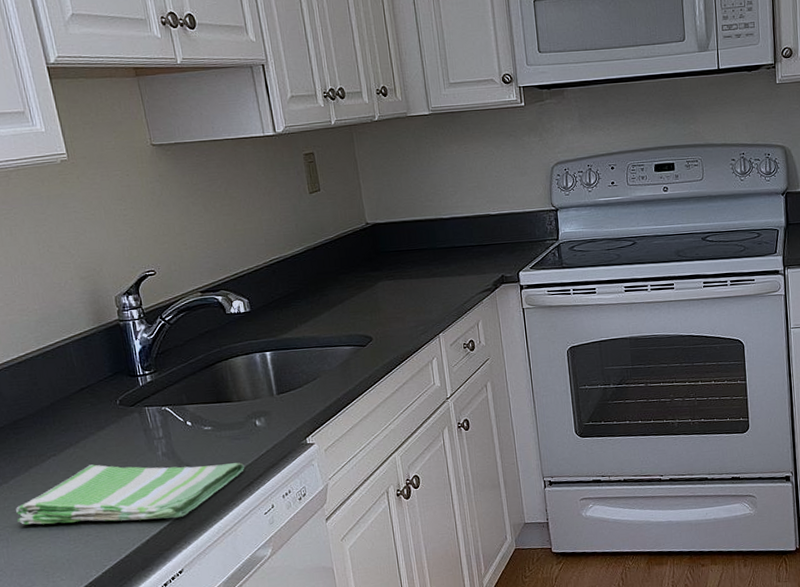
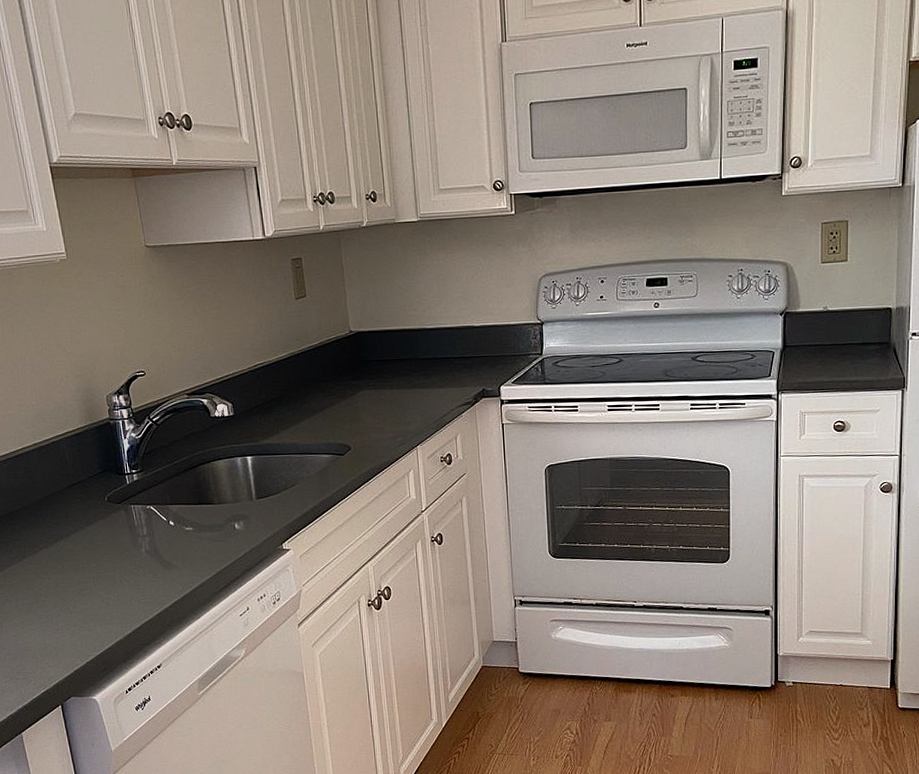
dish towel: present [16,462,245,525] -> none [10,558,223,615]

